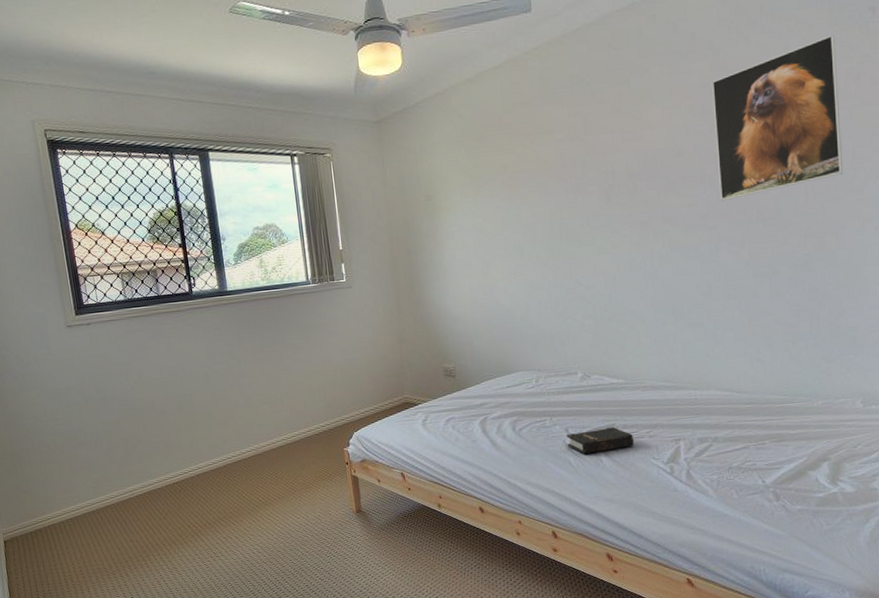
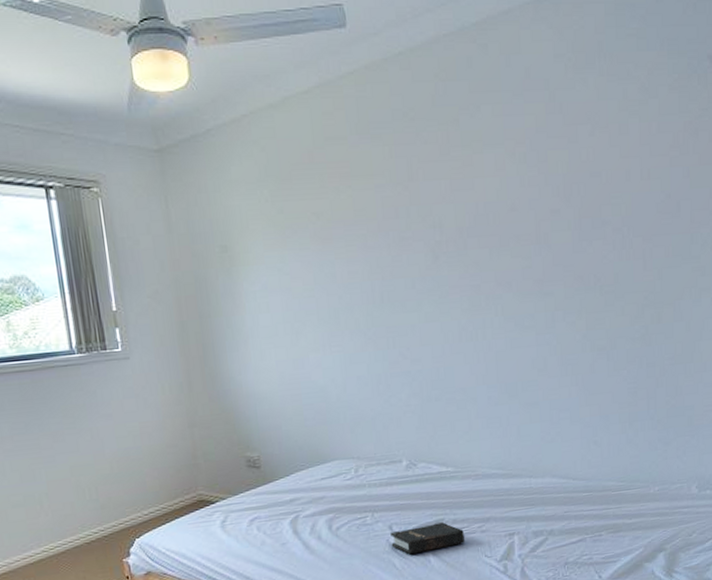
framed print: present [712,35,844,201] -> none [547,83,681,265]

